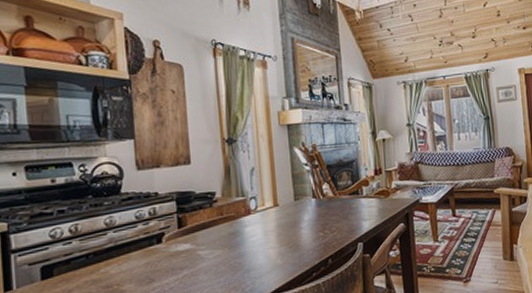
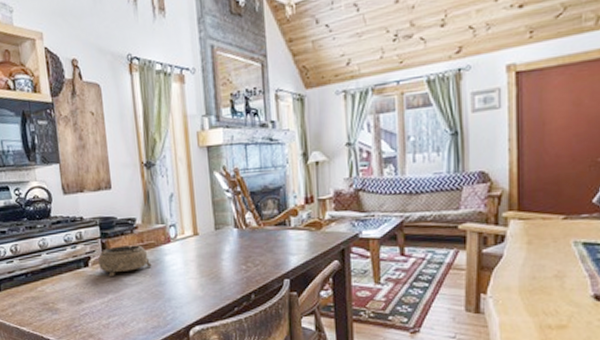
decorative bowl: none [173,218,231,252] -> present [98,245,152,276]

